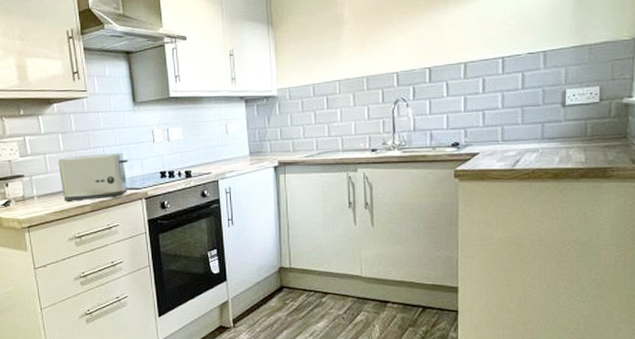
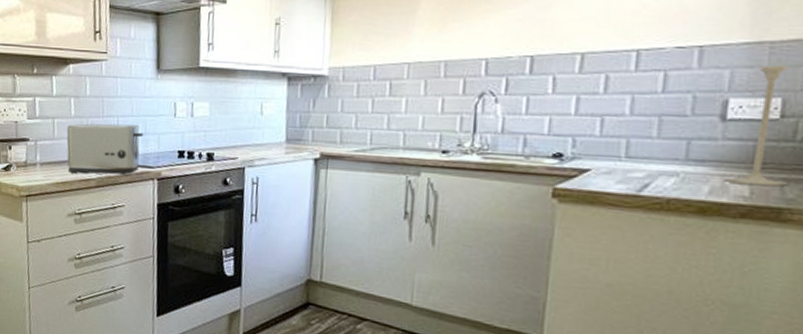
candlestick: none [567,61,609,153] -> present [723,65,789,187]

